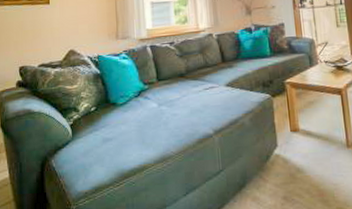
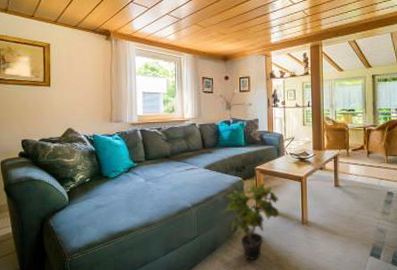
potted plant: none [250,97,319,198] -> present [222,180,280,261]

